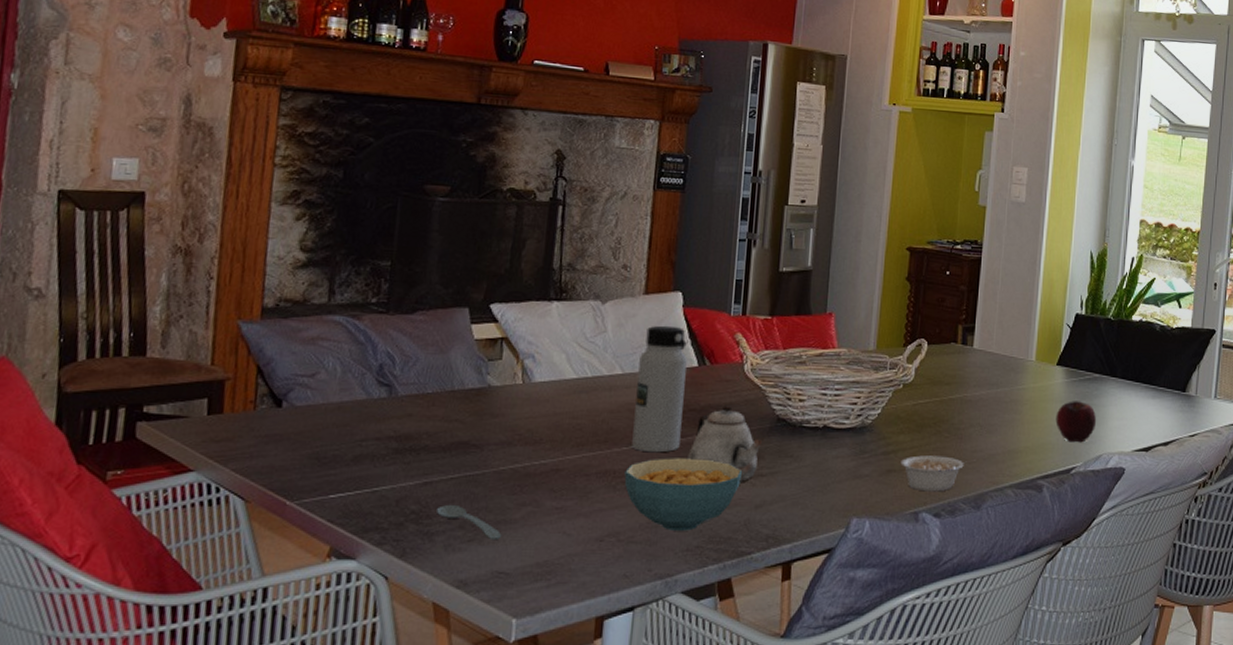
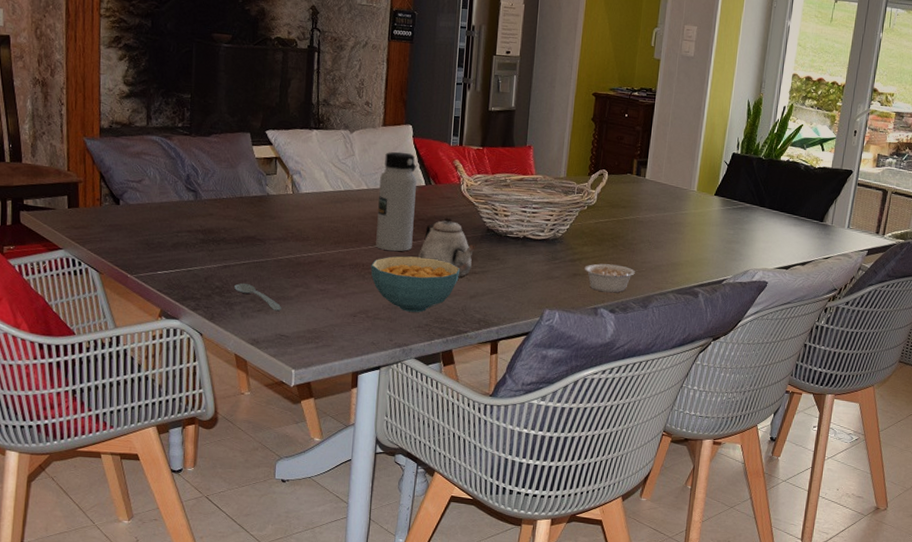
fruit: present [1055,401,1097,443] -> none [711,225,746,260]

